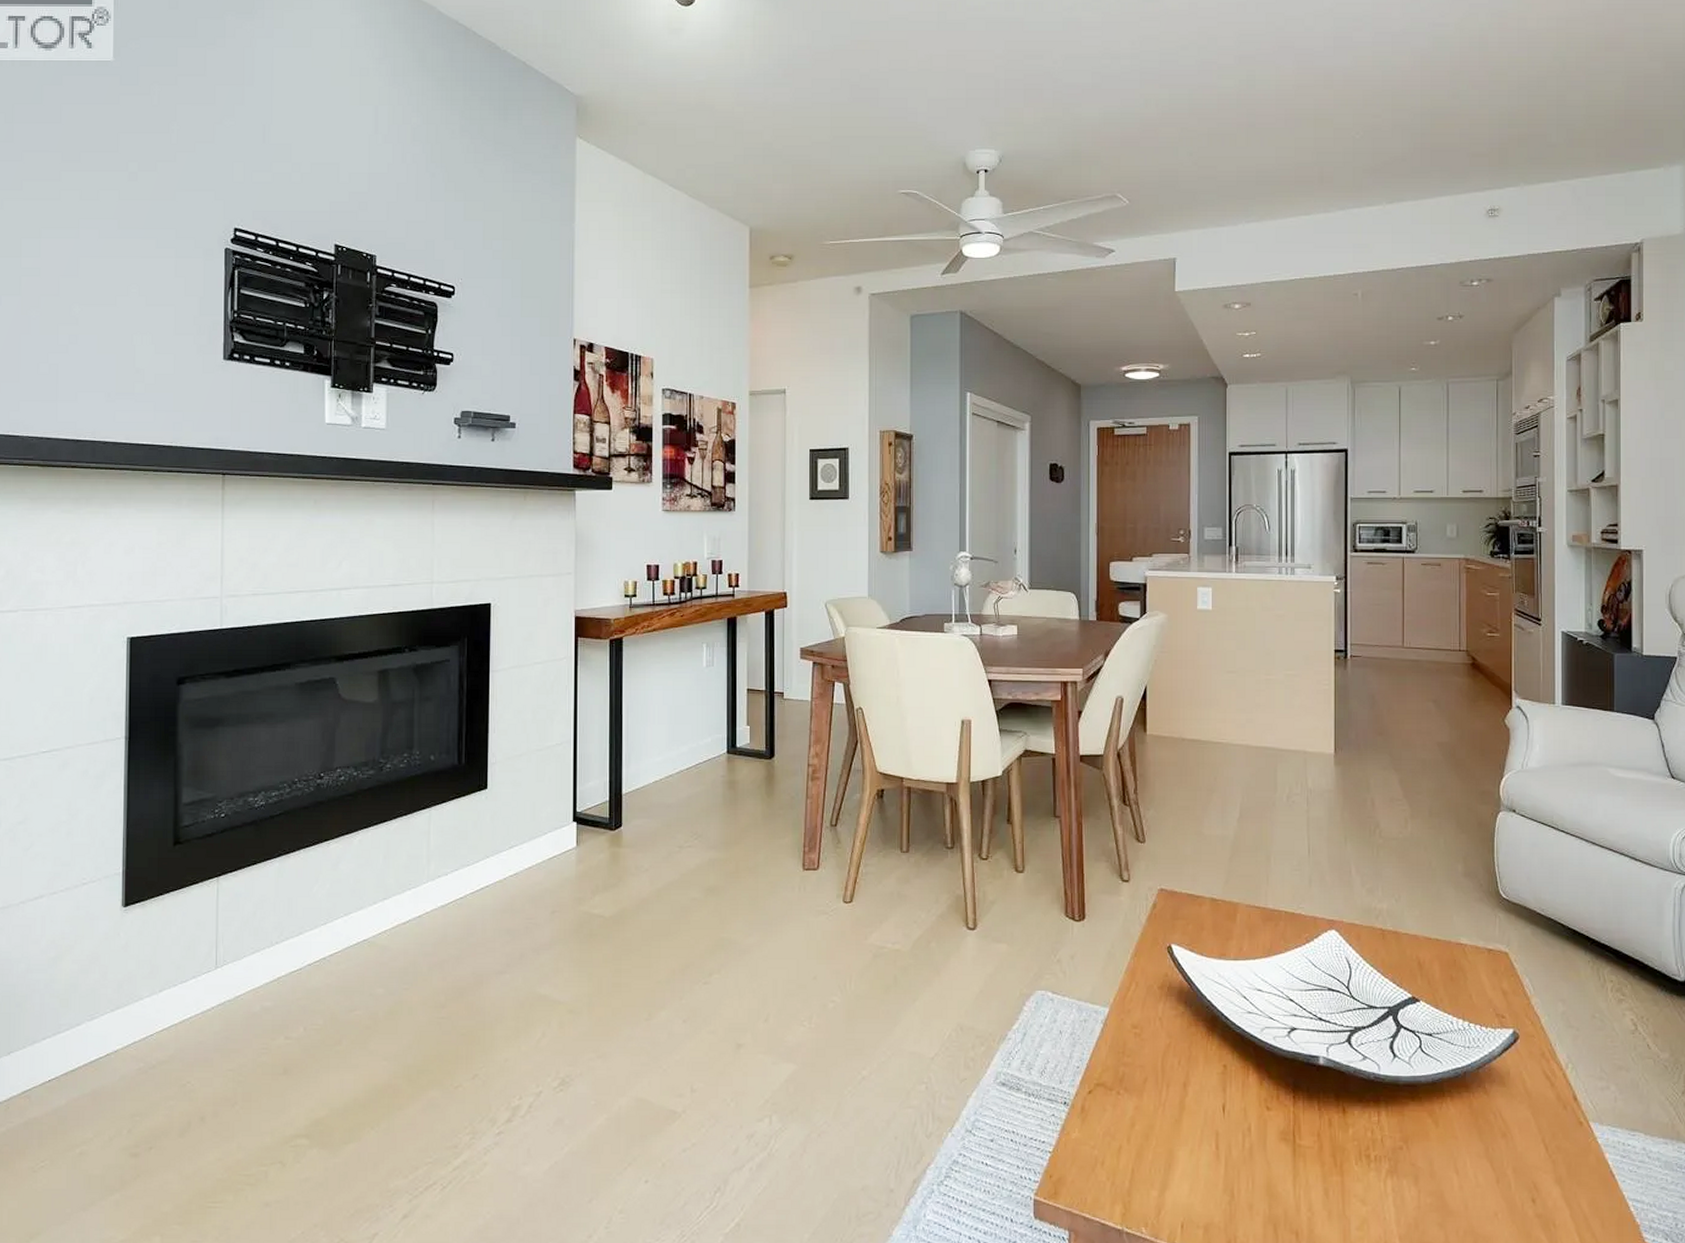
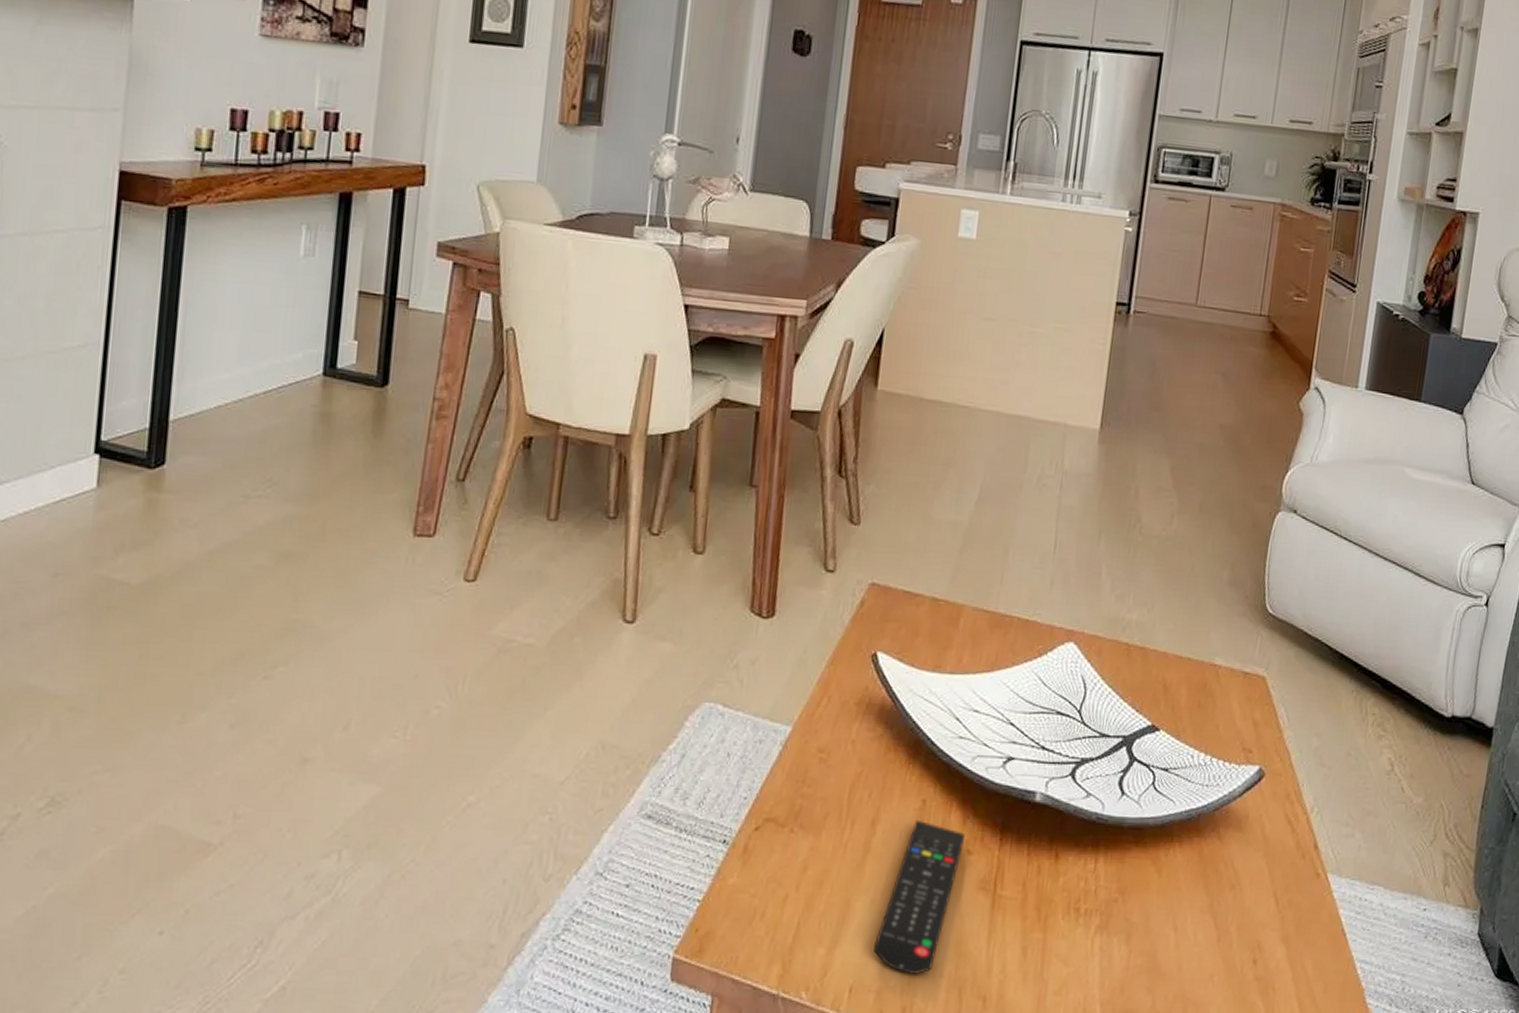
remote control: none [1198,1082,1264,1212] -> present [873,819,965,974]

